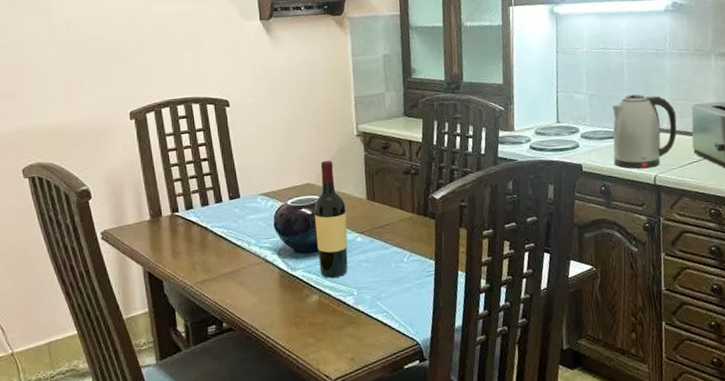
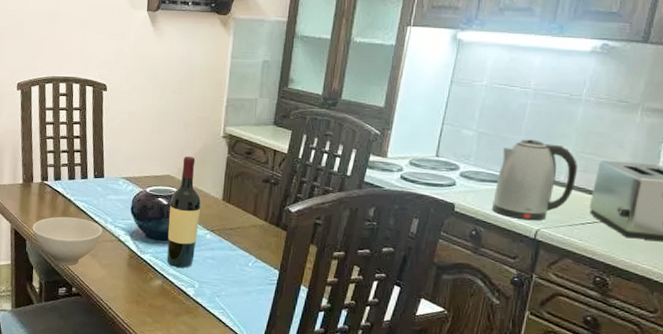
bowl: none [167,245,247,302] -> present [32,216,103,266]

